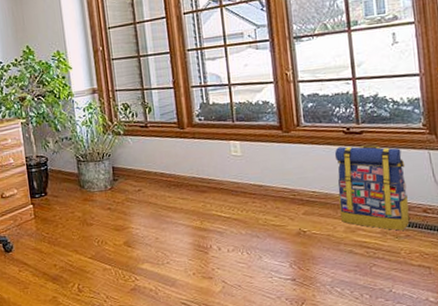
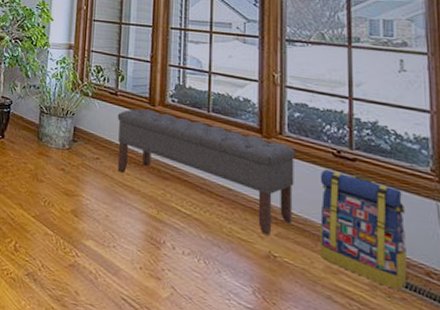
bench: none [150,132,316,216] -> present [117,108,295,236]

